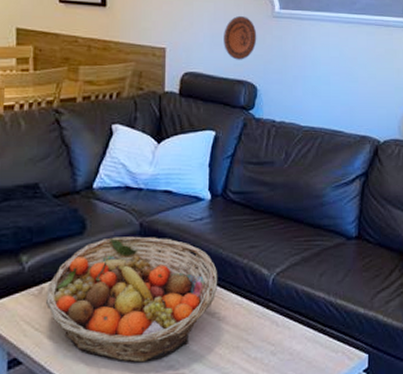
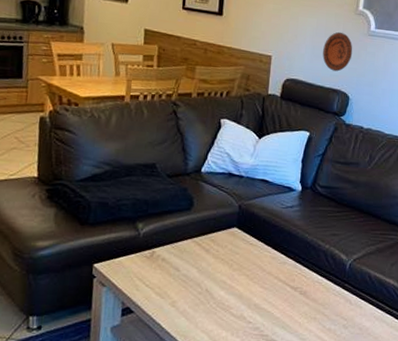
fruit basket: present [46,236,218,363] -> none [156,215,303,322]

